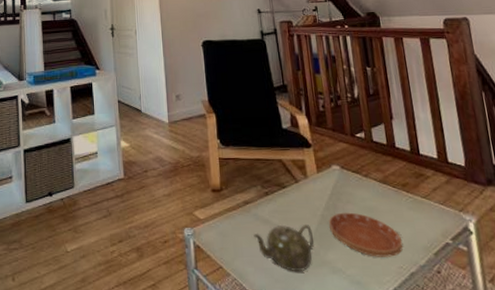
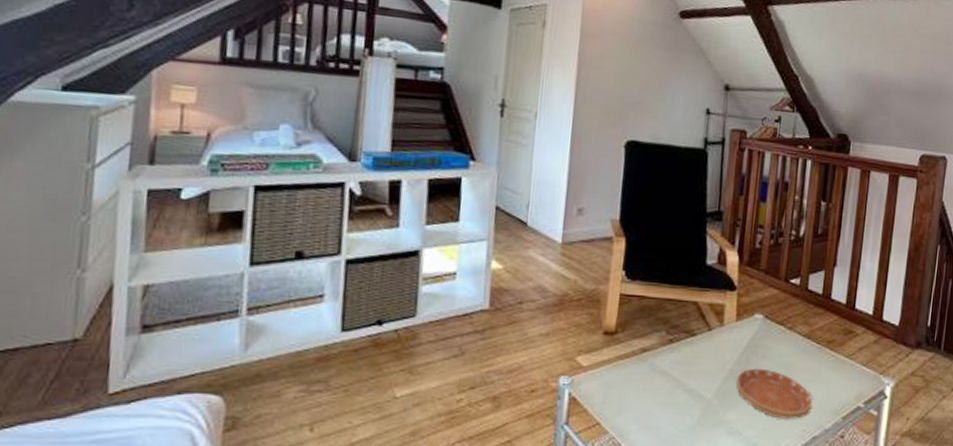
teapot: present [253,224,315,271] -> none [645,377,716,431]

